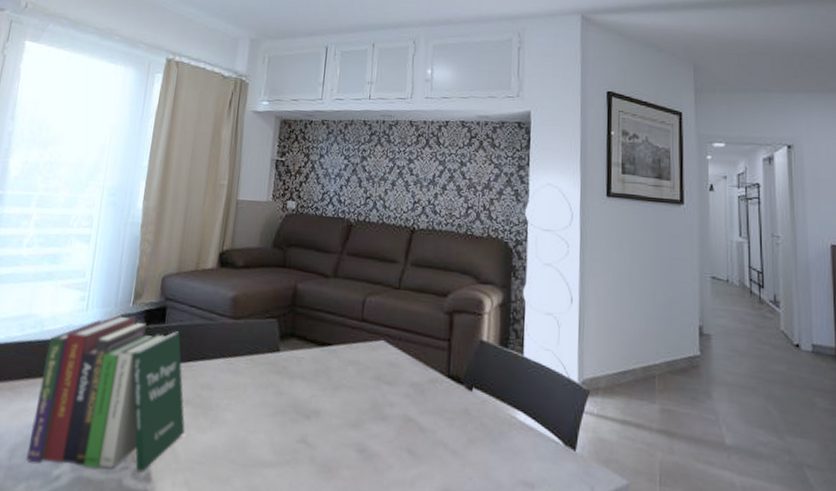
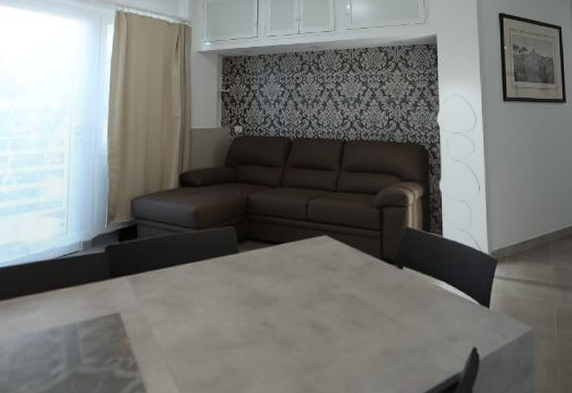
books: present [26,314,185,472] -> none [26,235,163,366]

